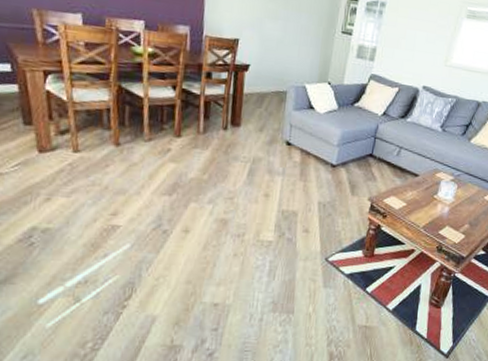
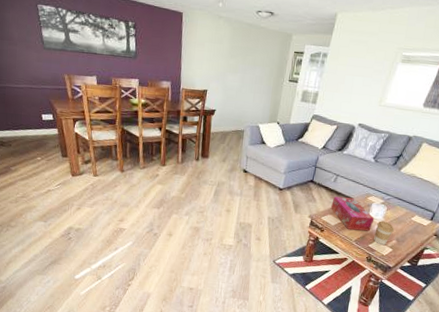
tissue box: none [394,173,444,215] -> present [331,196,375,231]
coffee cup: none [444,201,466,230] -> present [374,221,394,245]

